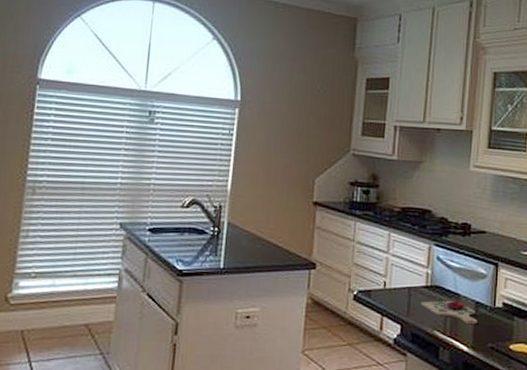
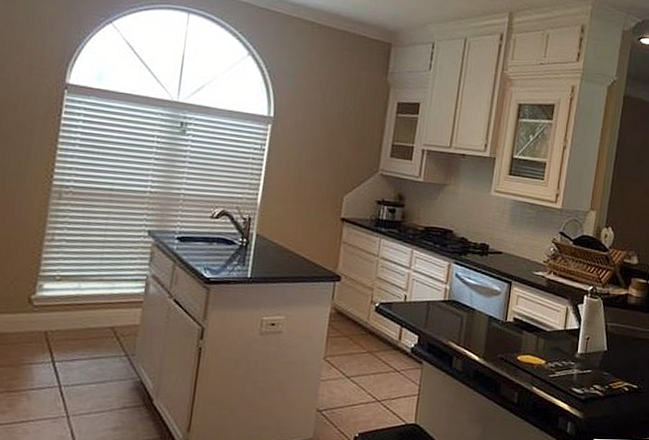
cutting board: present [421,297,477,325] -> none [438,311,489,337]

